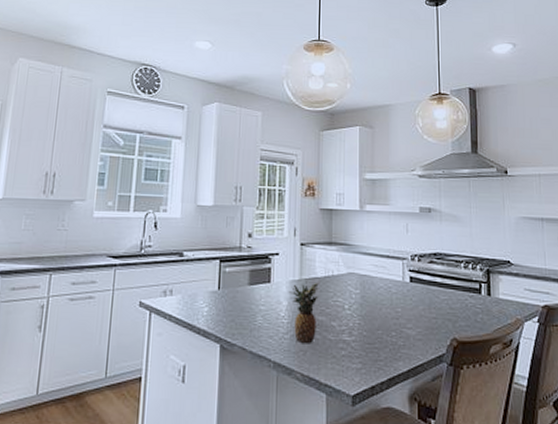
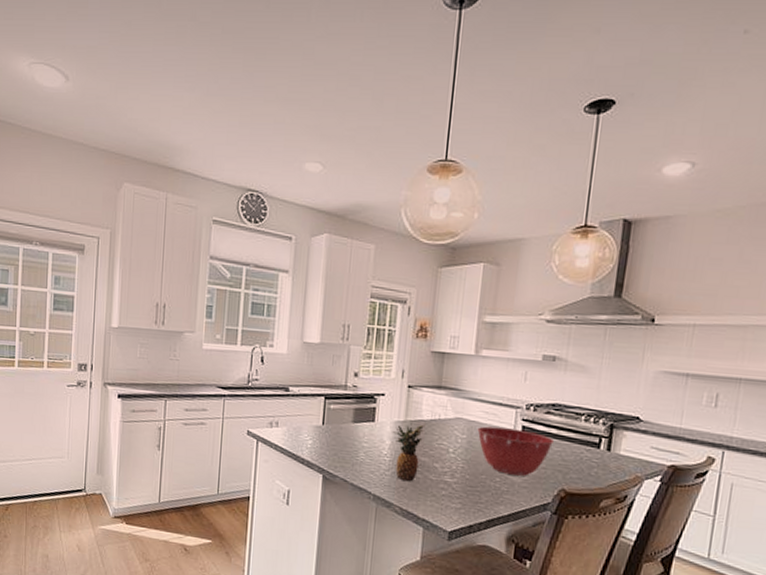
mixing bowl: none [369,279,439,328] -> present [477,426,554,476]

